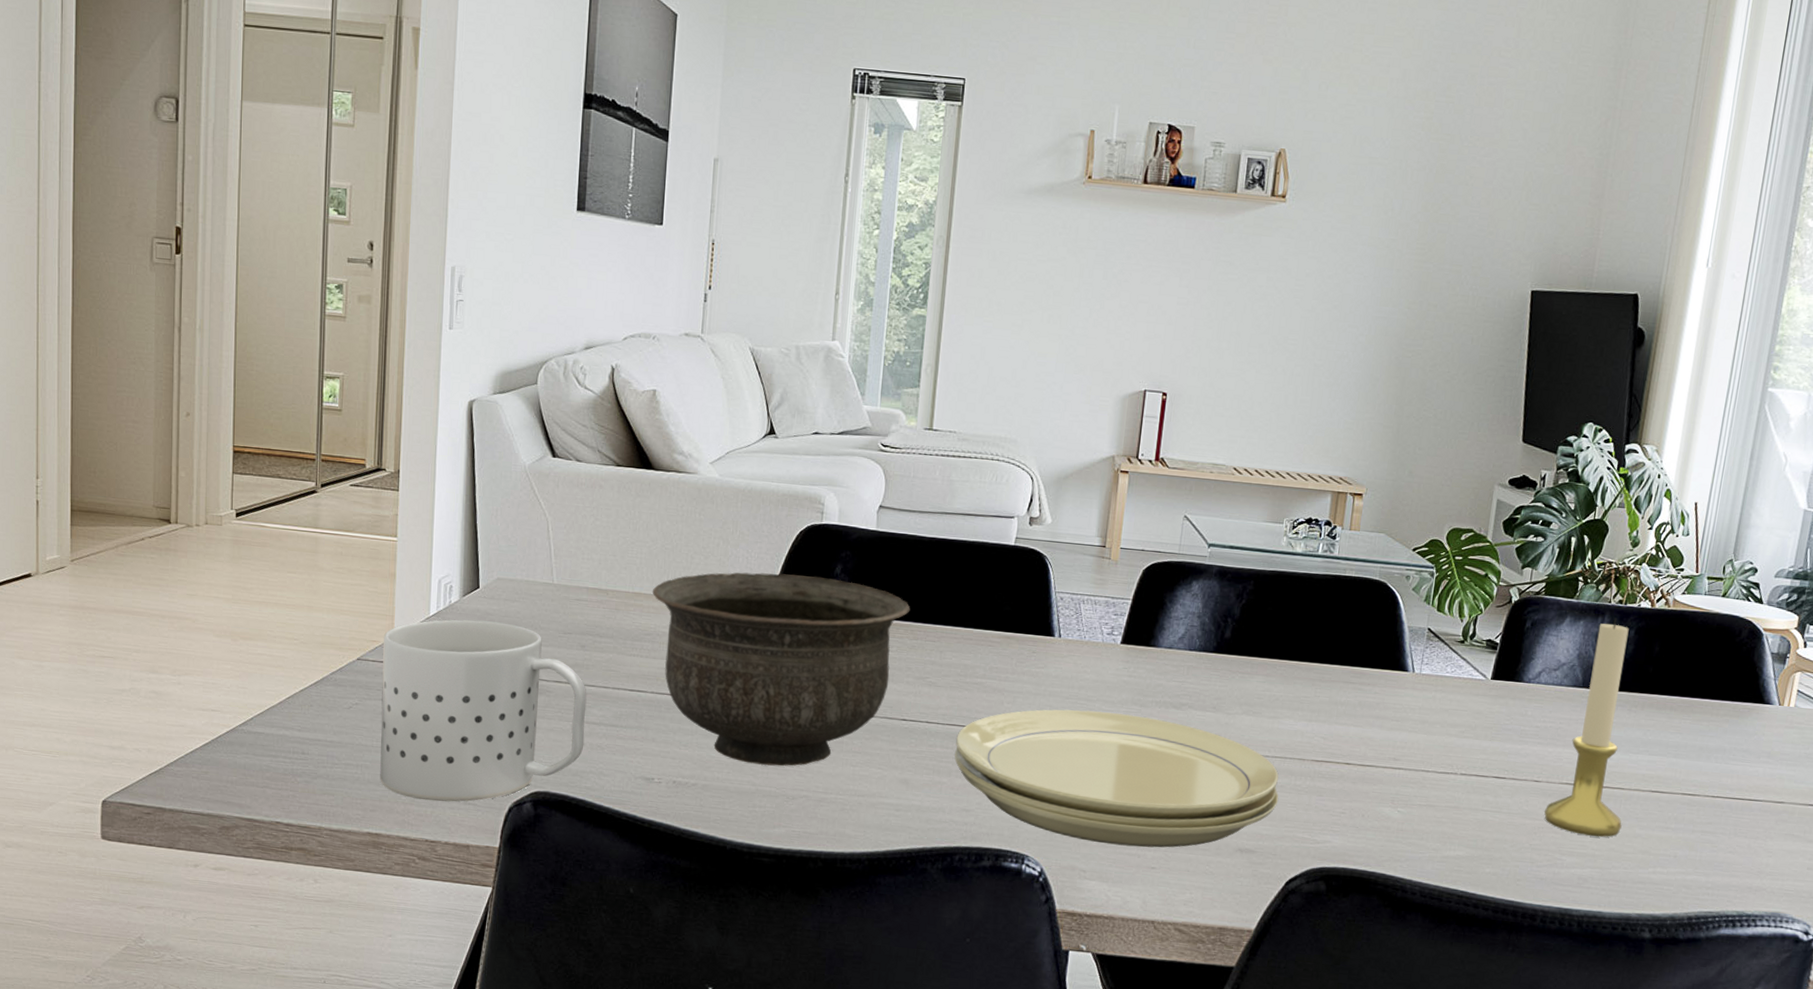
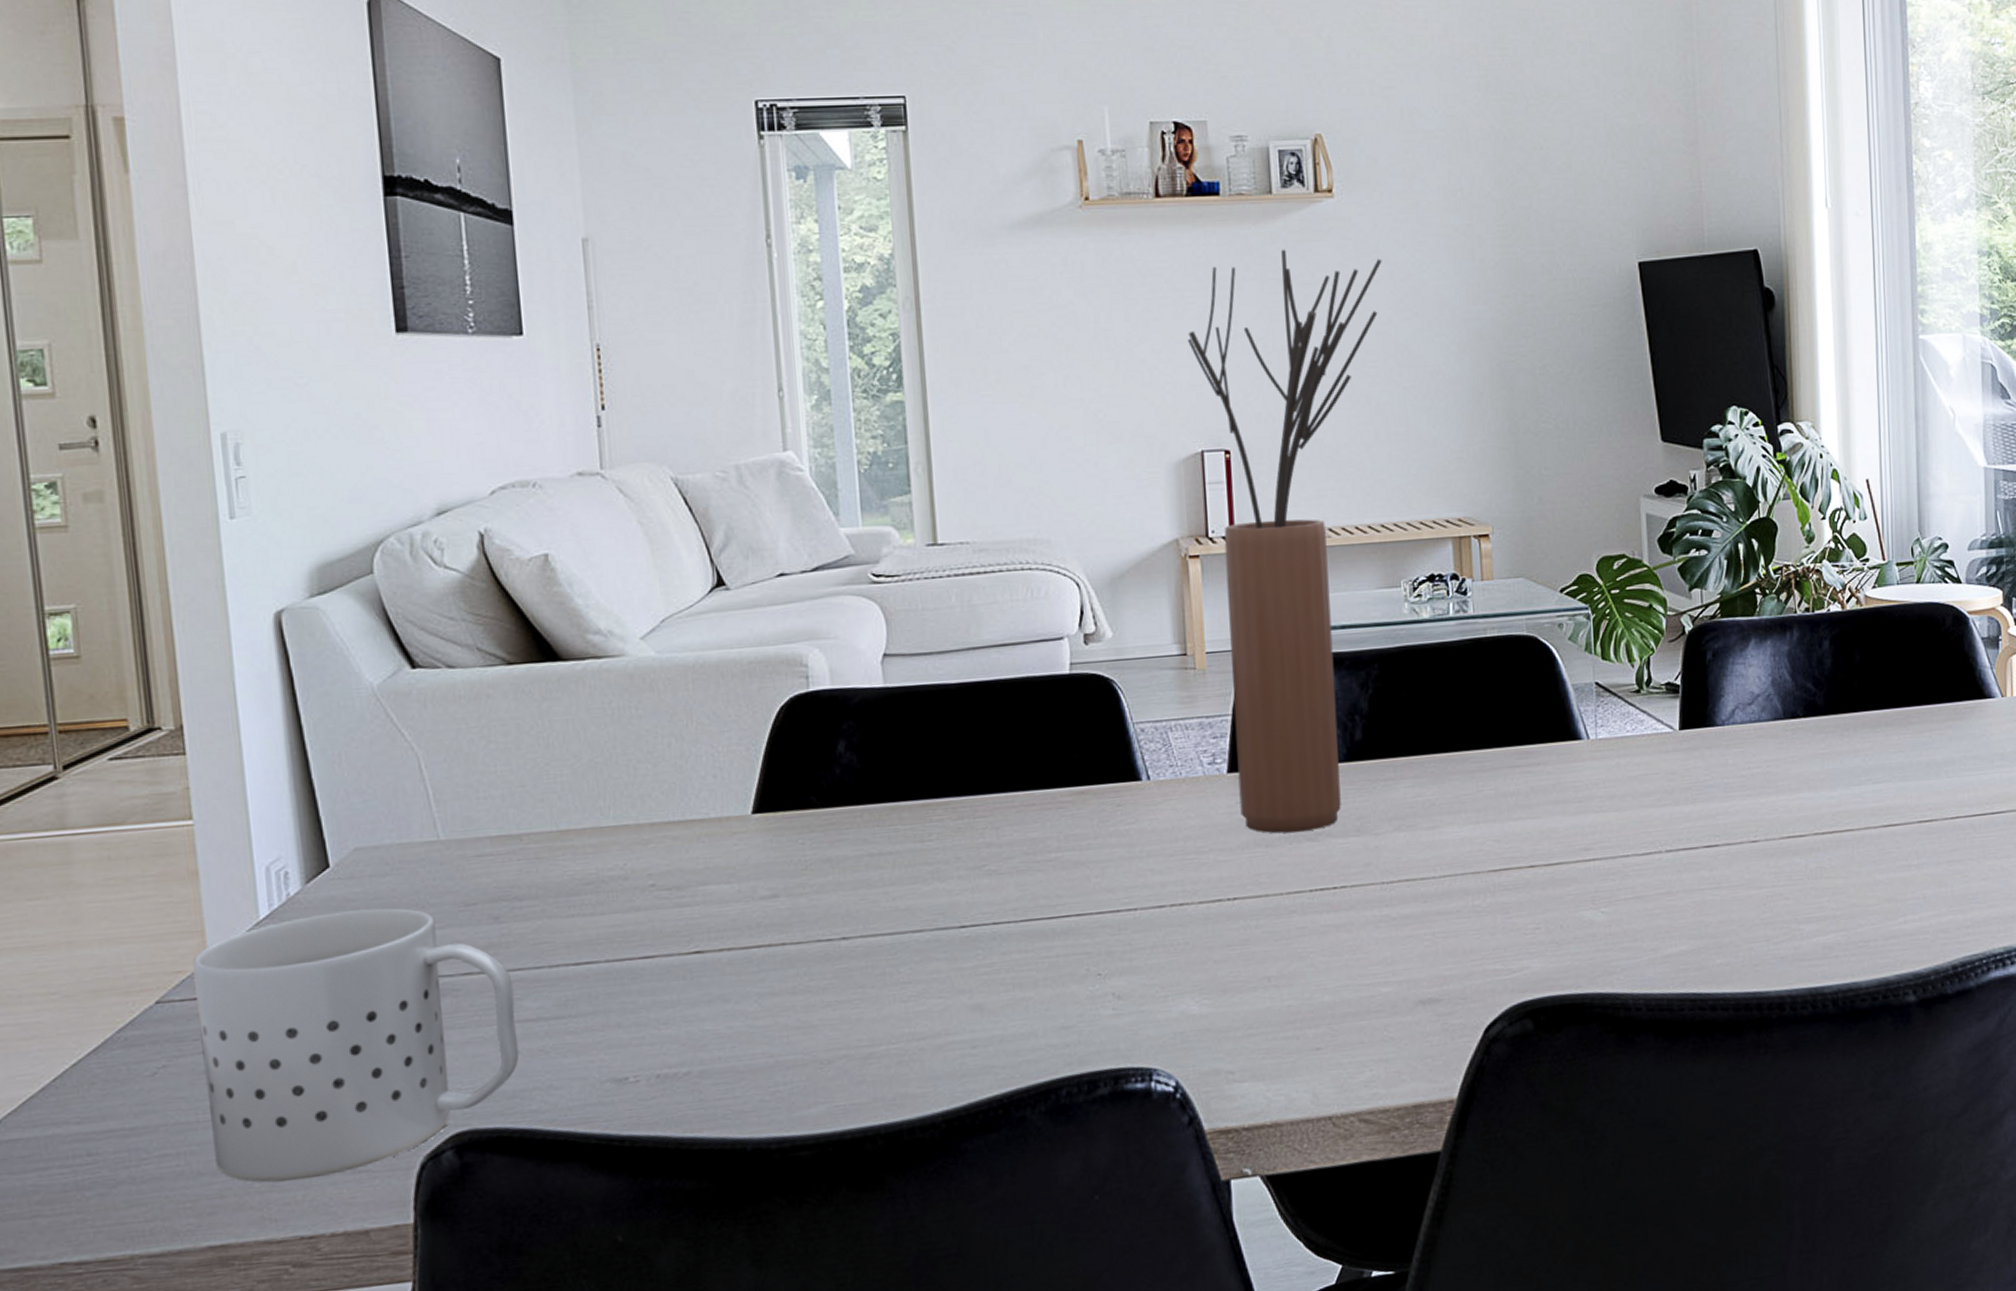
bowl: present [652,572,911,766] -> none [584,760,947,1029]
plate: present [954,709,1279,848] -> none [1036,858,1458,1033]
vase: none [1125,239,1316,701] -> present [1188,249,1382,834]
candle holder: present [1544,618,1629,837] -> none [1769,630,1859,895]

